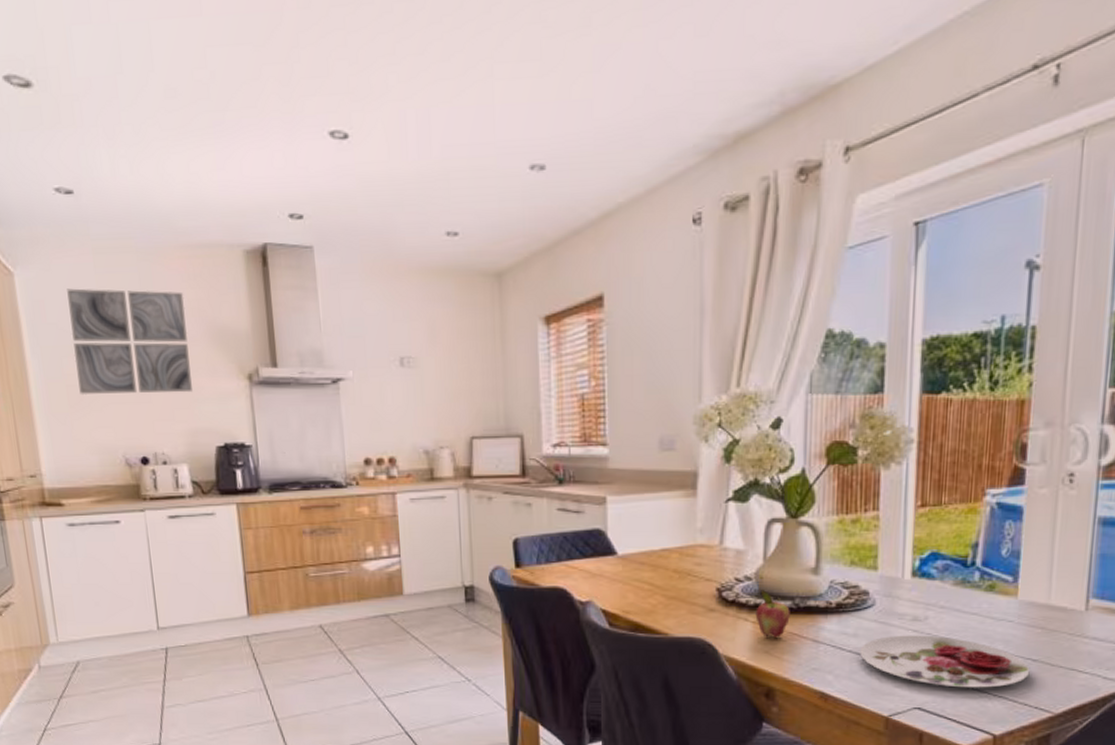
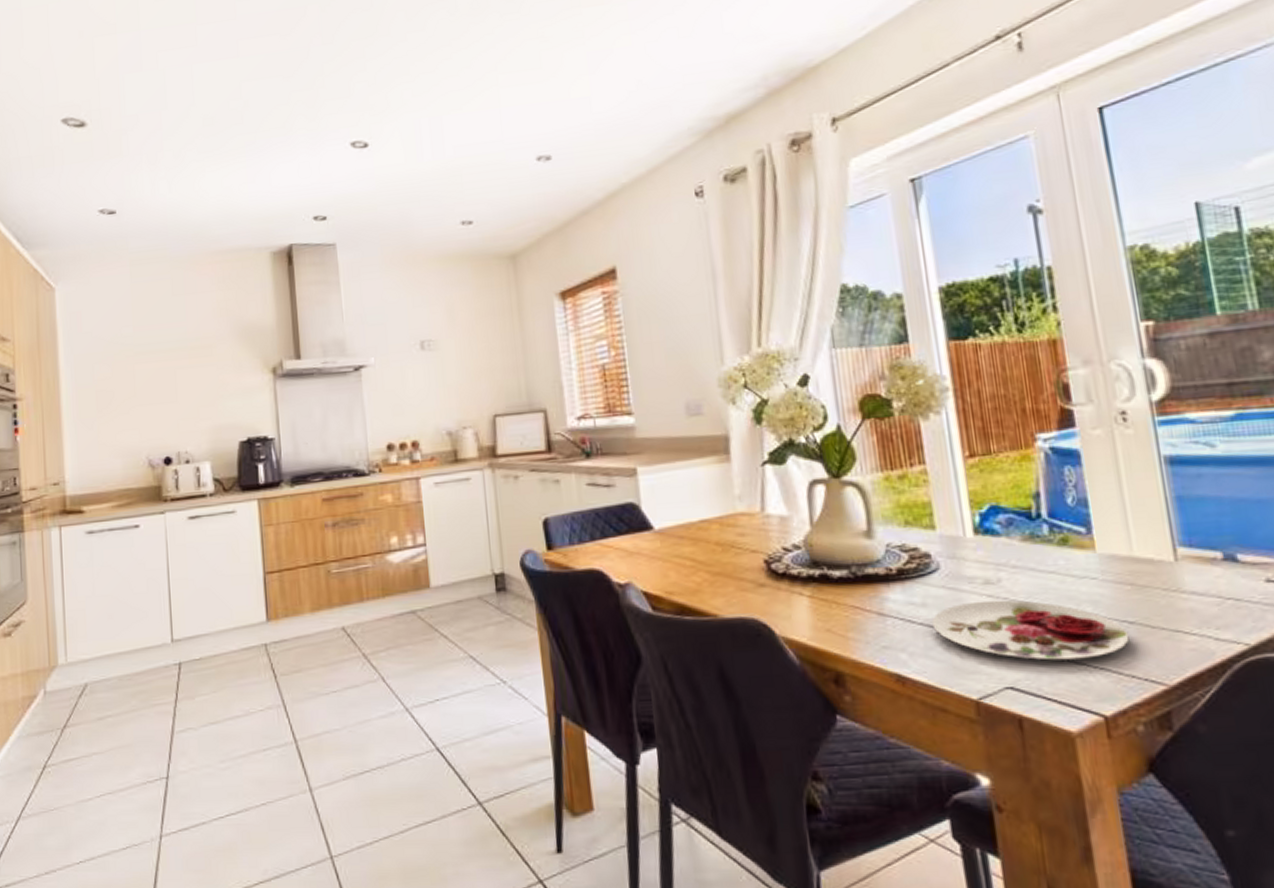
wall art: present [67,288,192,396] -> none [103,294,218,400]
fruit: present [755,590,790,639] -> none [810,559,849,614]

